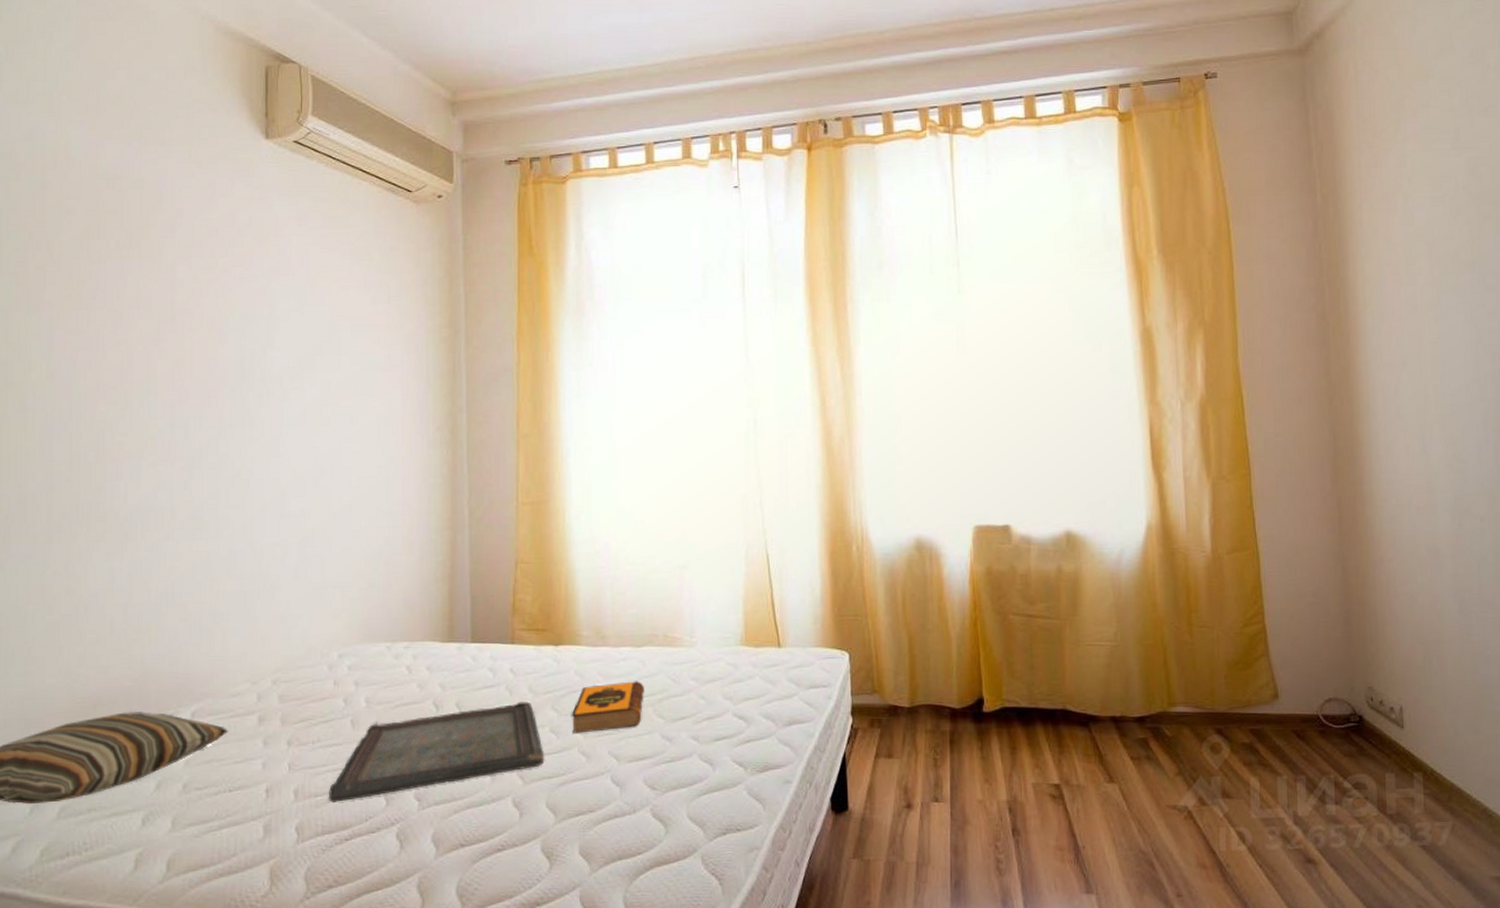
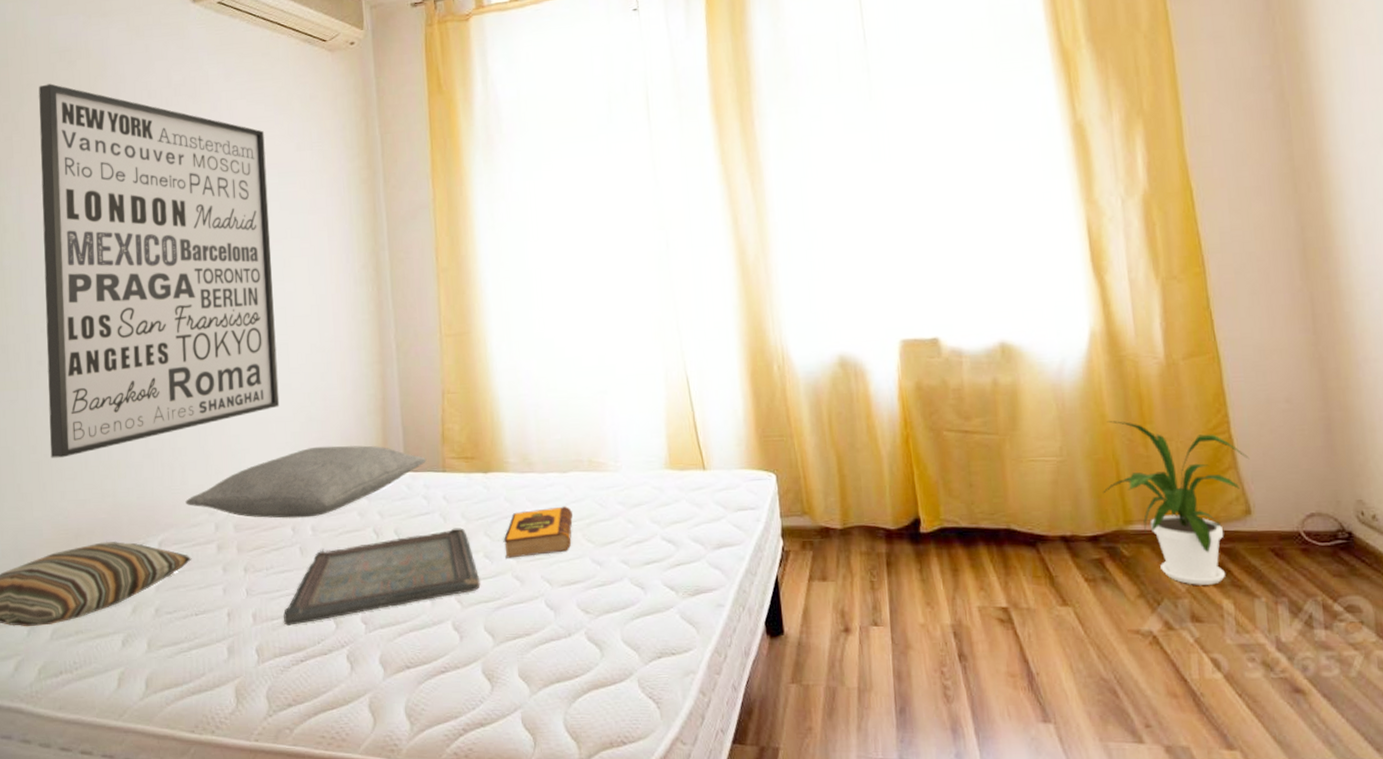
wall art: none [70,212,338,620] -> present [38,83,280,458]
pillow: none [225,614,495,689] -> present [185,445,427,518]
house plant: none [1150,609,1280,764] -> present [1103,421,1250,585]

